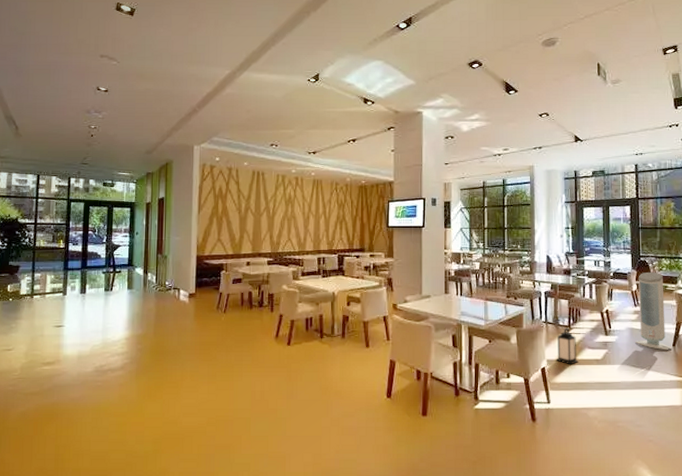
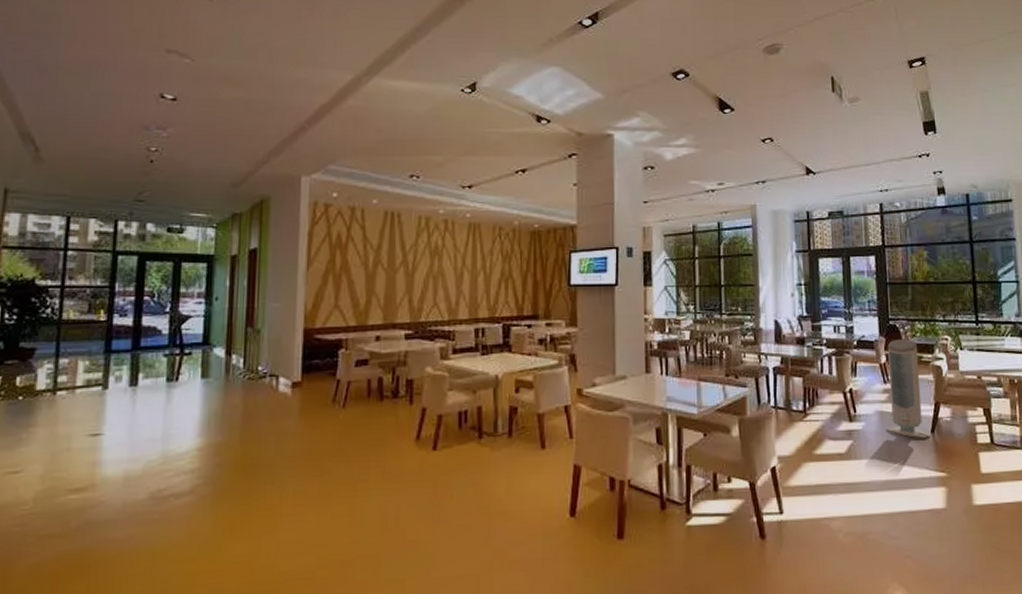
lantern: present [556,327,579,365] -> none [789,413,817,462]

